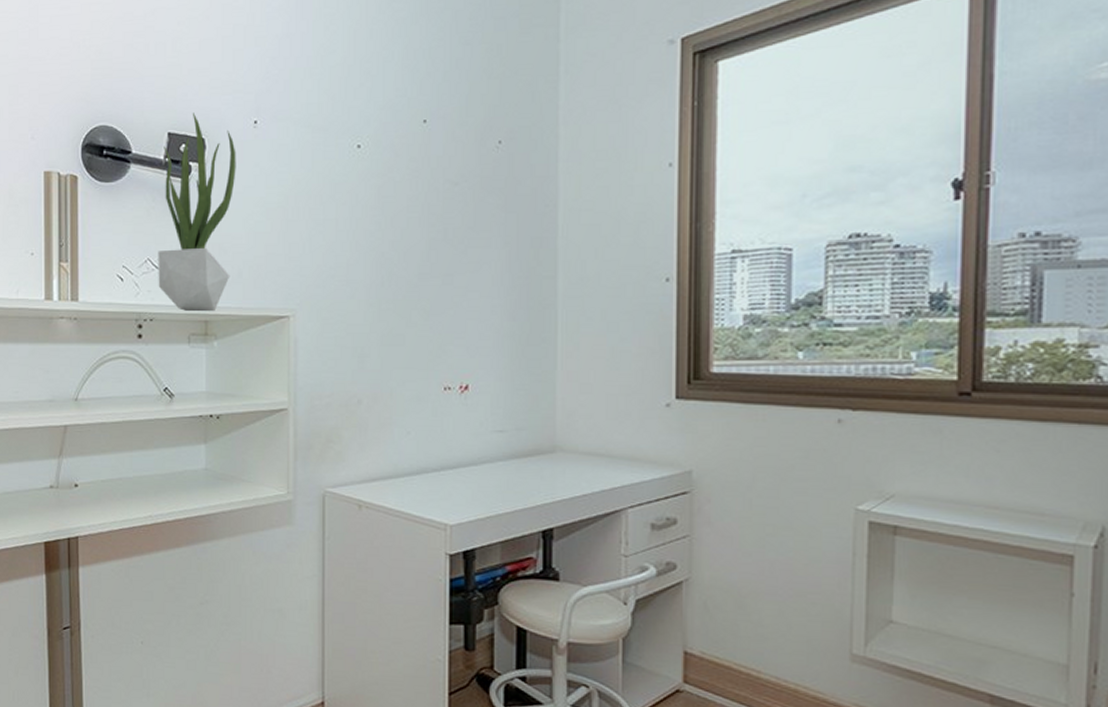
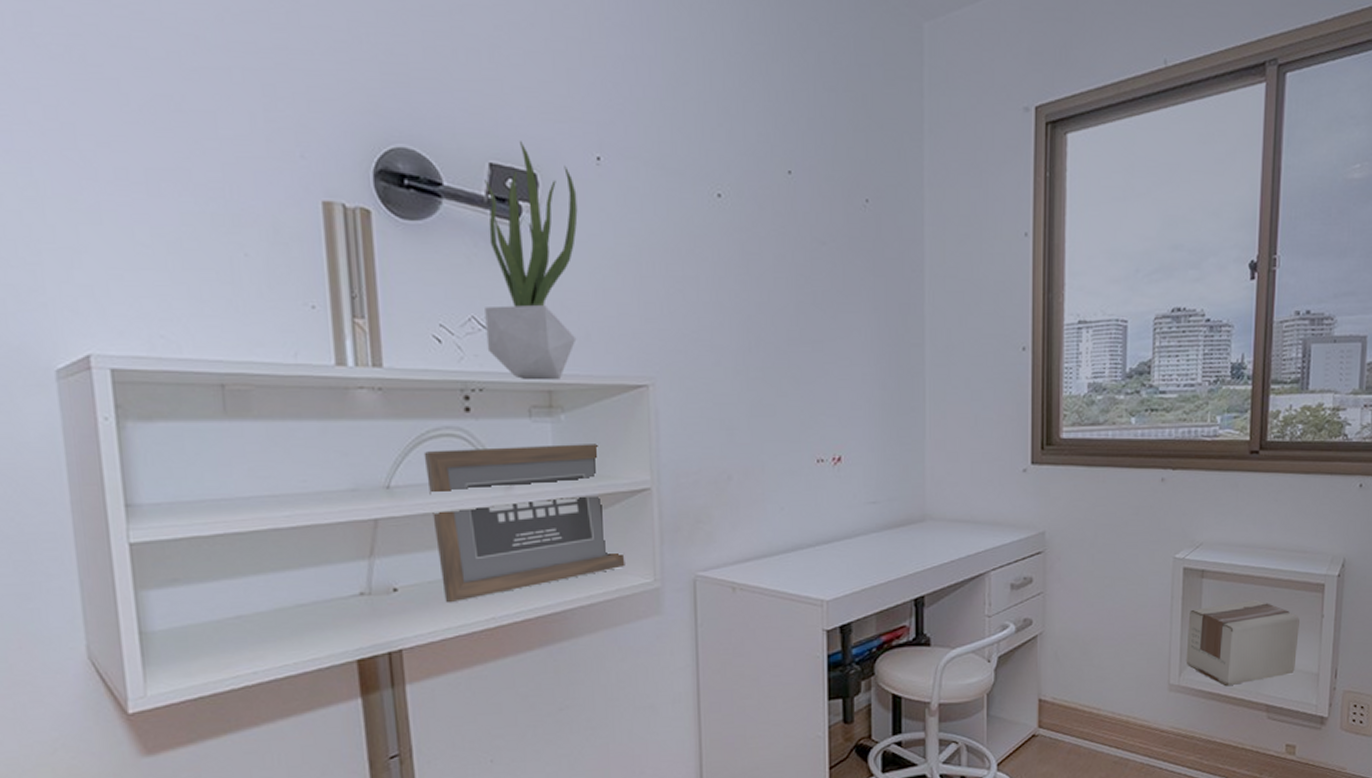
picture frame: none [104,367,263,500] -> present [423,444,625,604]
box: none [873,566,1037,666] -> present [1186,599,1300,687]

